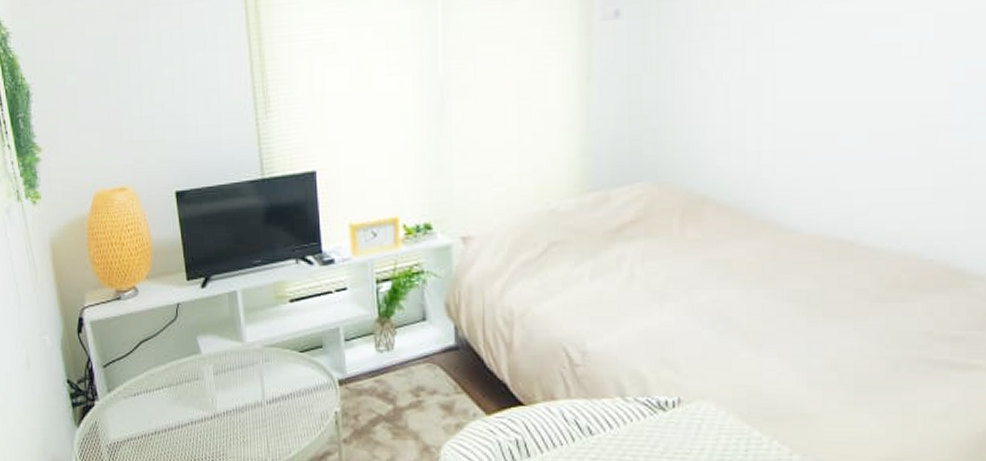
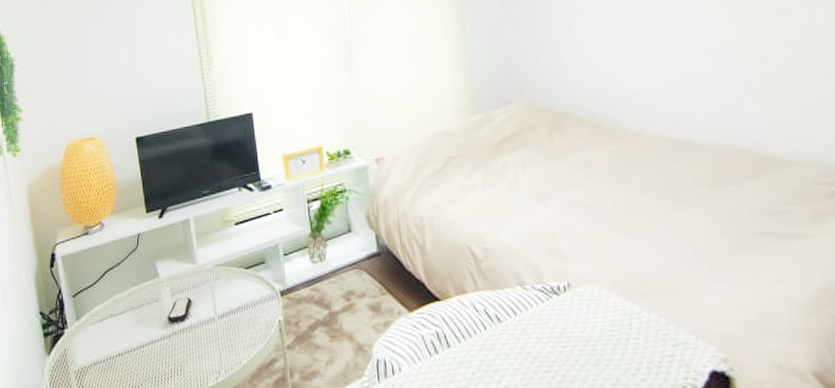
remote control: none [209,377,237,405] -> present [167,296,192,323]

